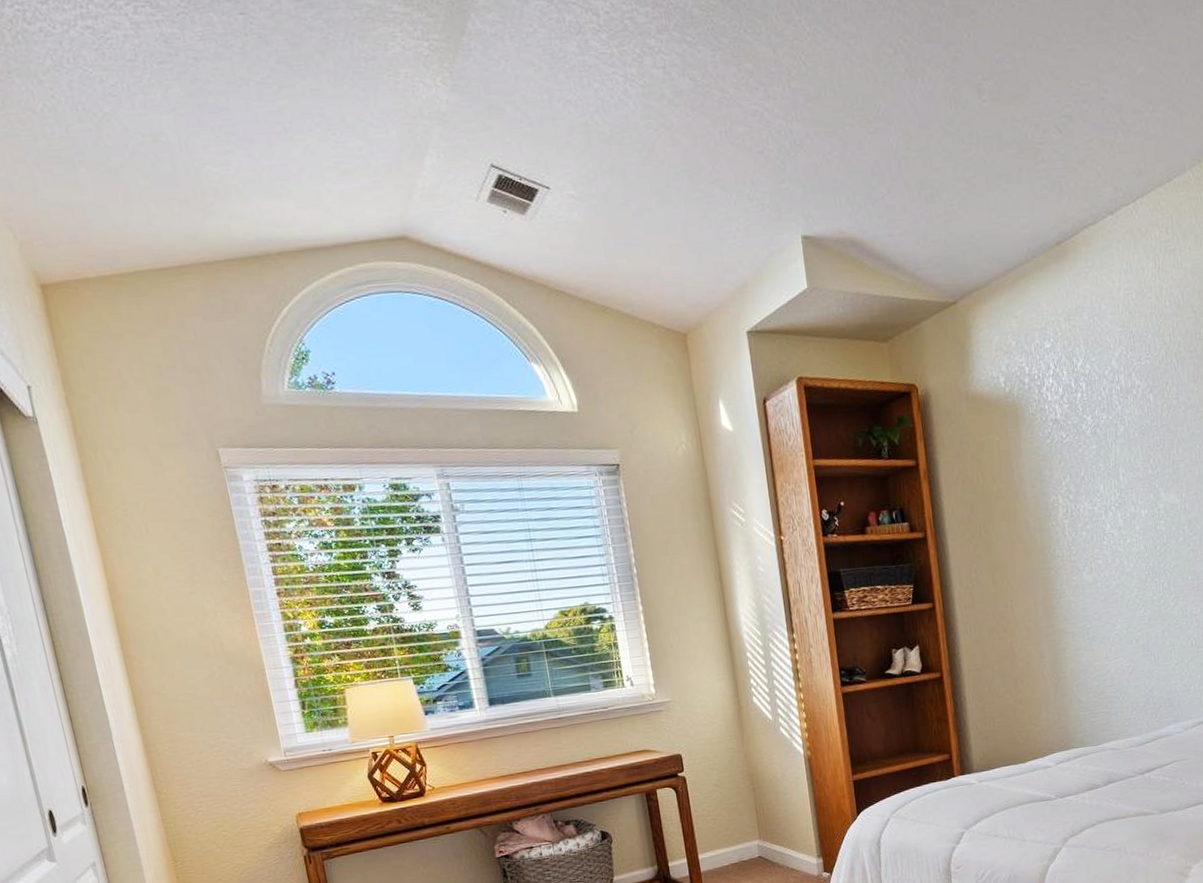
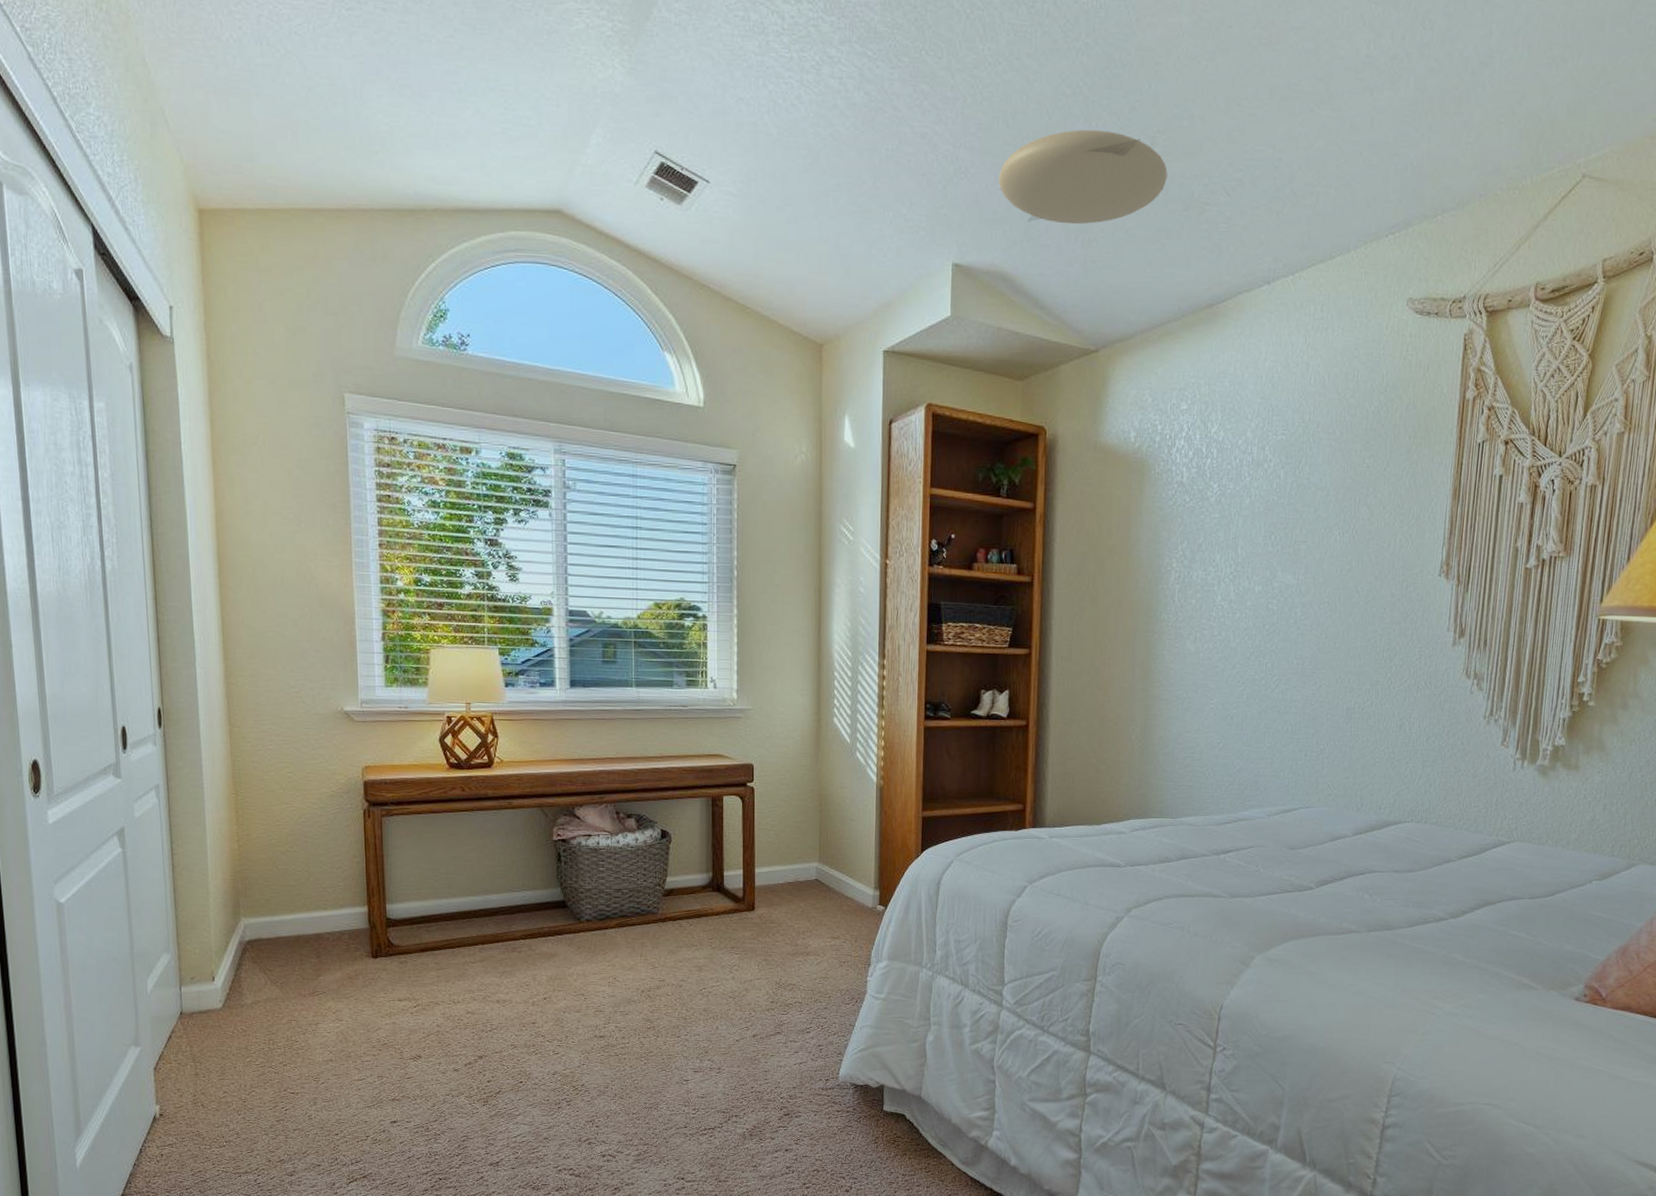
ceiling light: none [834,84,999,185] -> present [998,129,1167,225]

